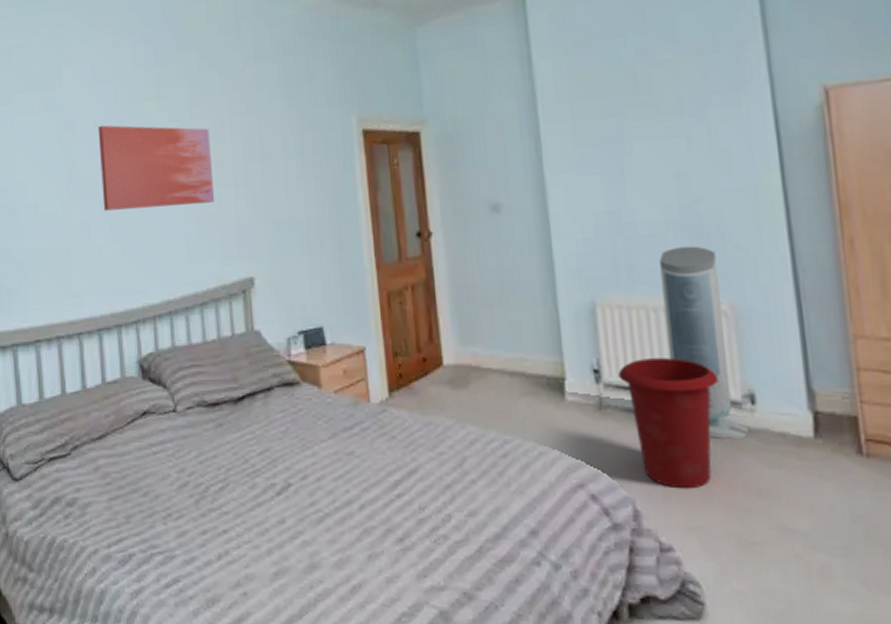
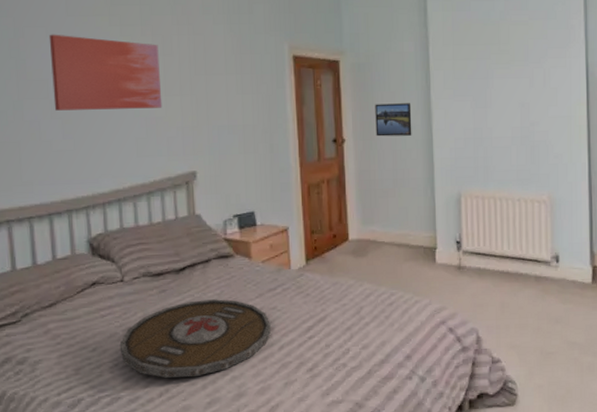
serving tray: none [172,438,348,538] -> present [119,299,271,378]
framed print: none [469,181,521,227] -> present [375,103,412,137]
waste bin: present [618,358,719,489] -> none [473,232,537,321]
air purifier: present [659,246,750,439] -> none [506,155,554,286]

